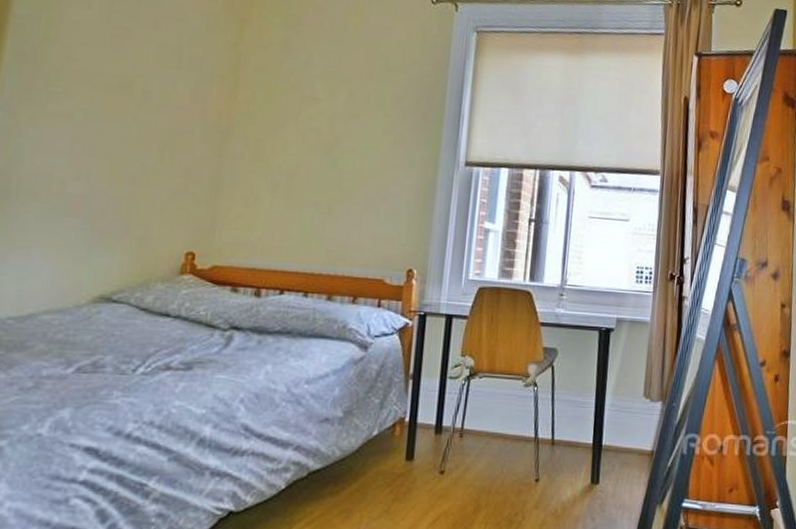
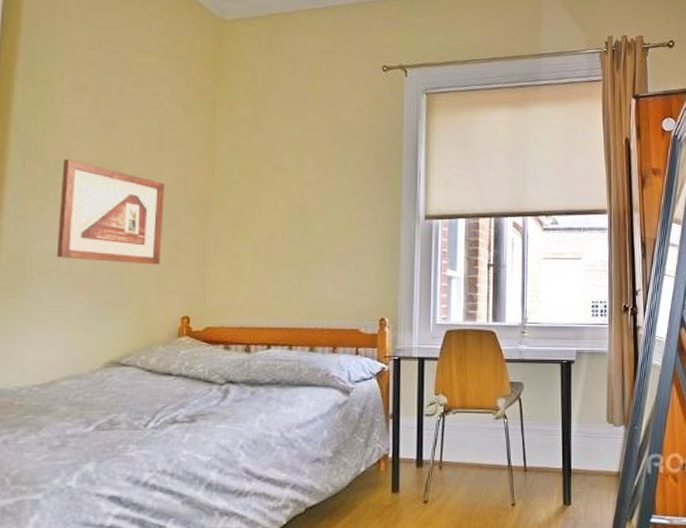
picture frame: none [48,67,179,194] -> present [56,158,165,265]

